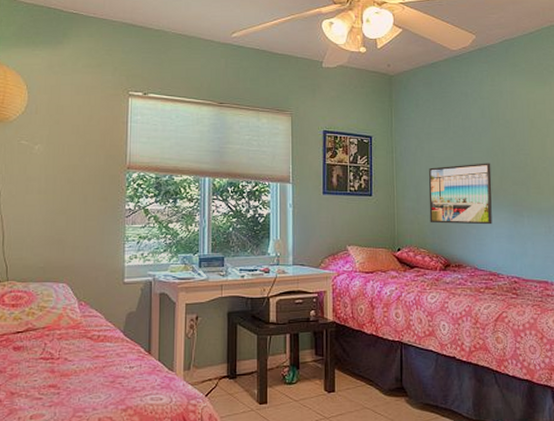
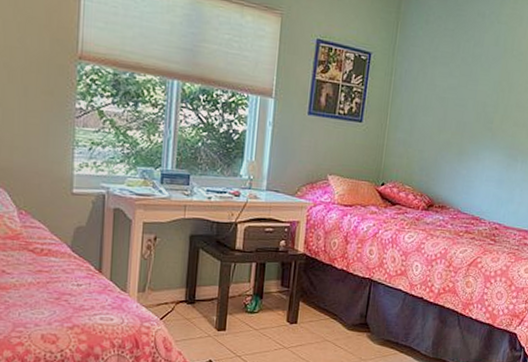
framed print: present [428,163,492,225] -> none [420,96,495,167]

